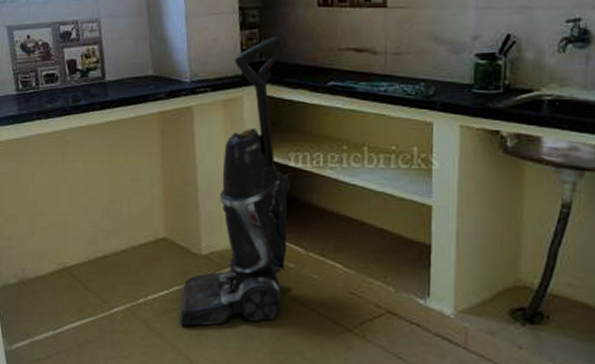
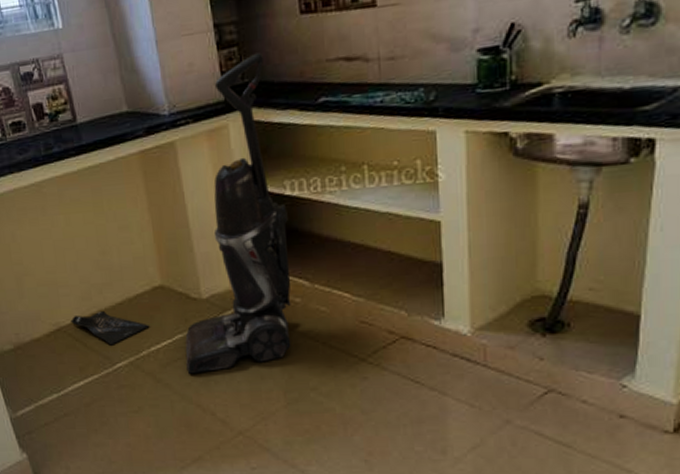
bag: none [75,255,149,290] -> present [71,310,150,346]

